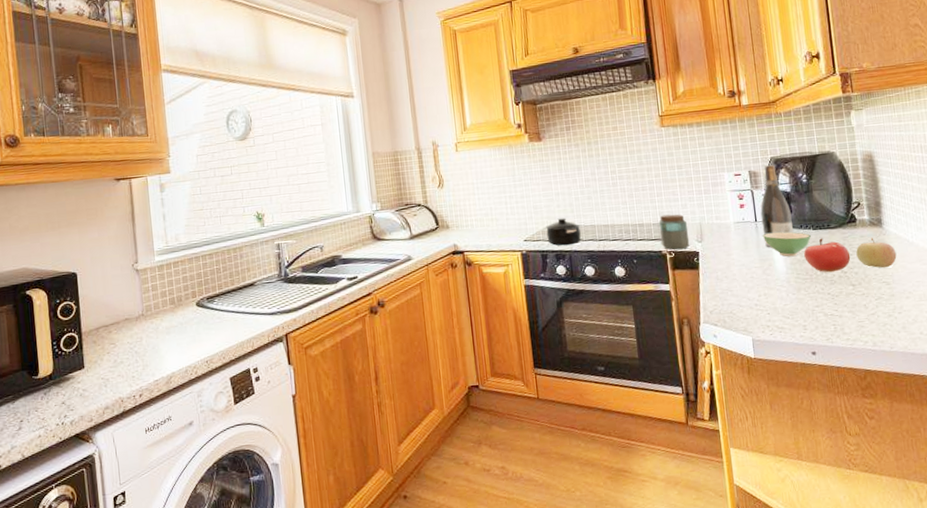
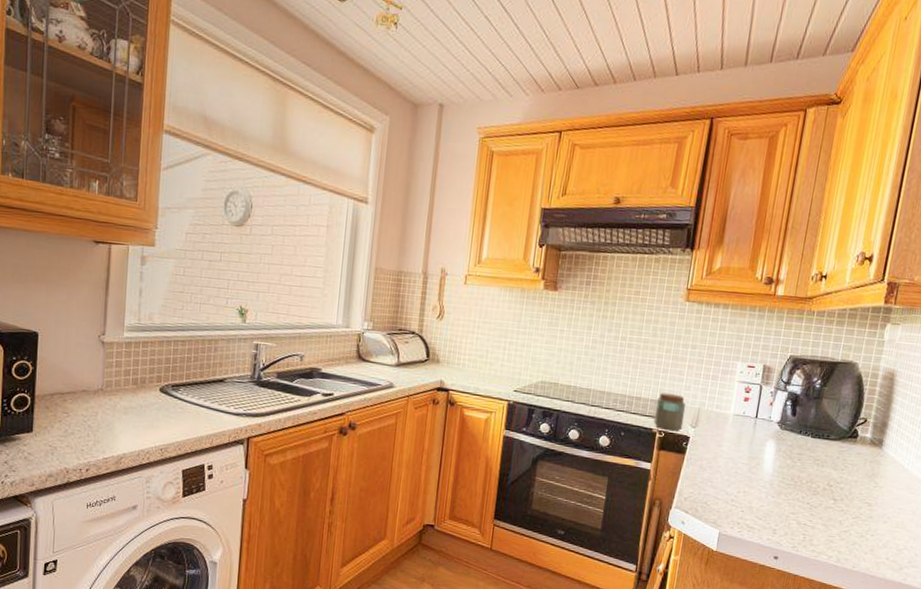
saucepan: present [546,218,581,246] -> none [538,375,575,405]
wine bottle: present [760,165,794,247] -> none [759,363,795,446]
bowl: present [762,232,811,257] -> none [758,431,807,461]
fruit: present [804,238,851,273] -> none [794,447,842,484]
fruit: present [856,238,897,268] -> none [847,457,888,490]

